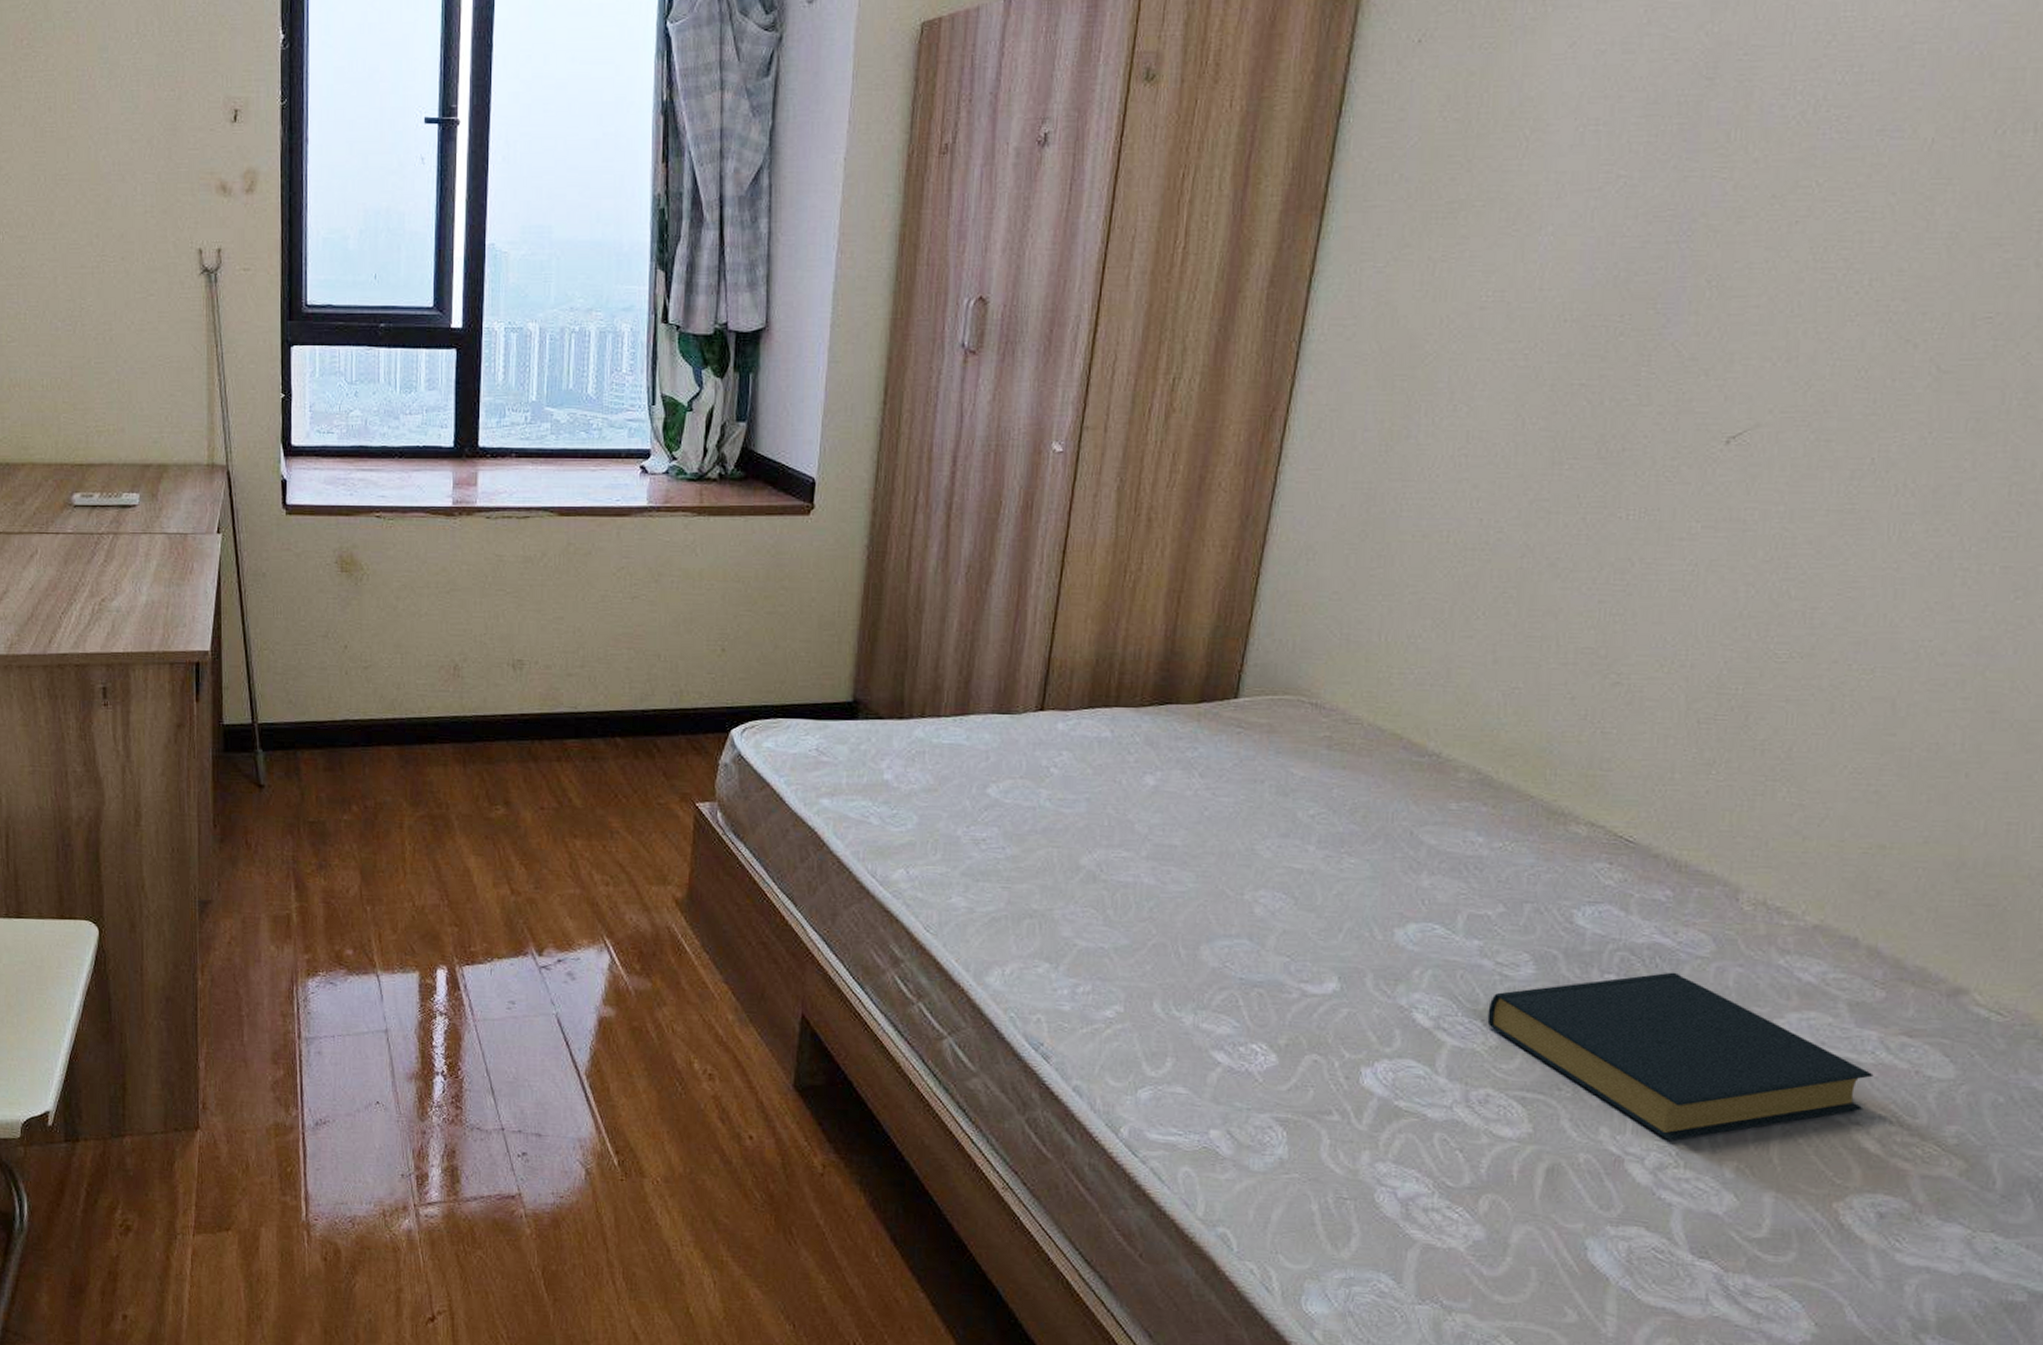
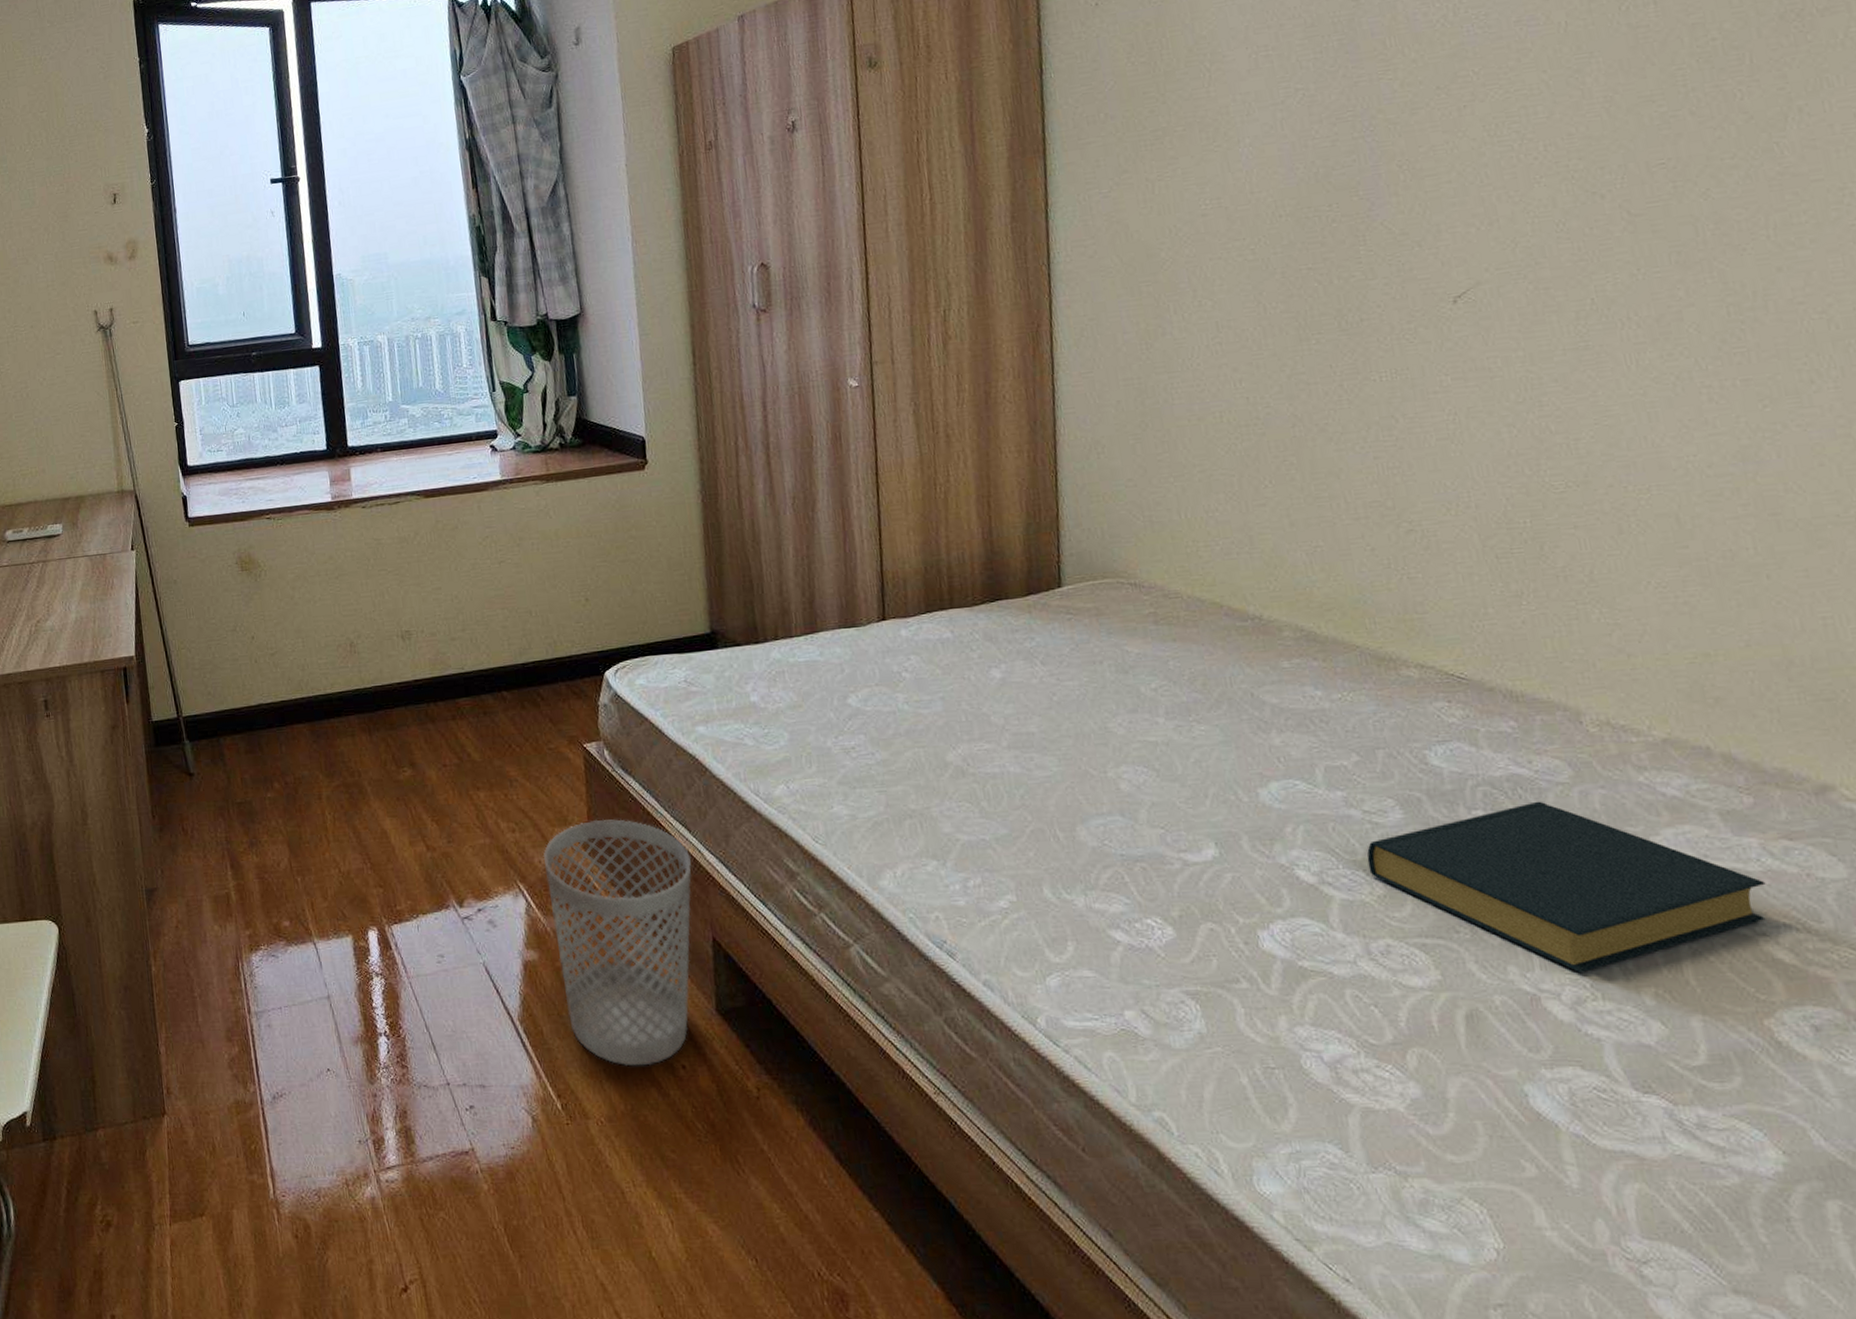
wastebasket: none [635,882,793,1133] -> present [543,819,692,1066]

